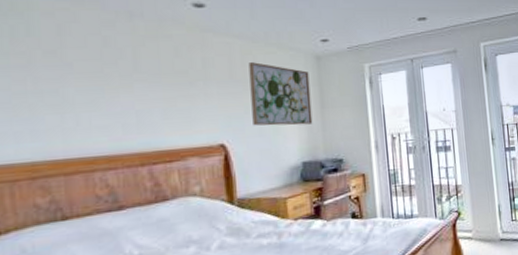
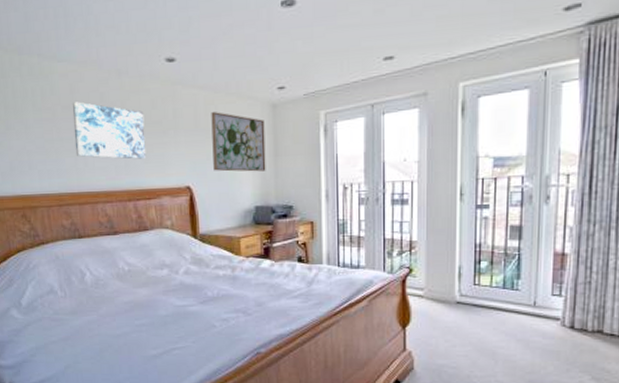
wall art: none [59,46,167,115] -> present [72,102,146,159]

